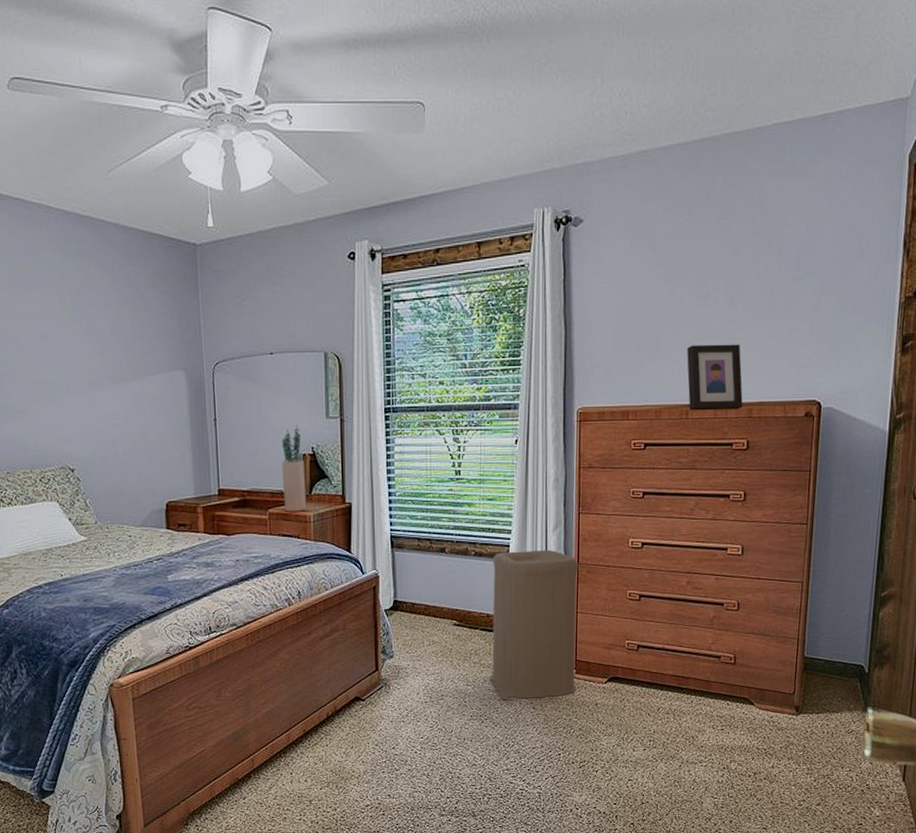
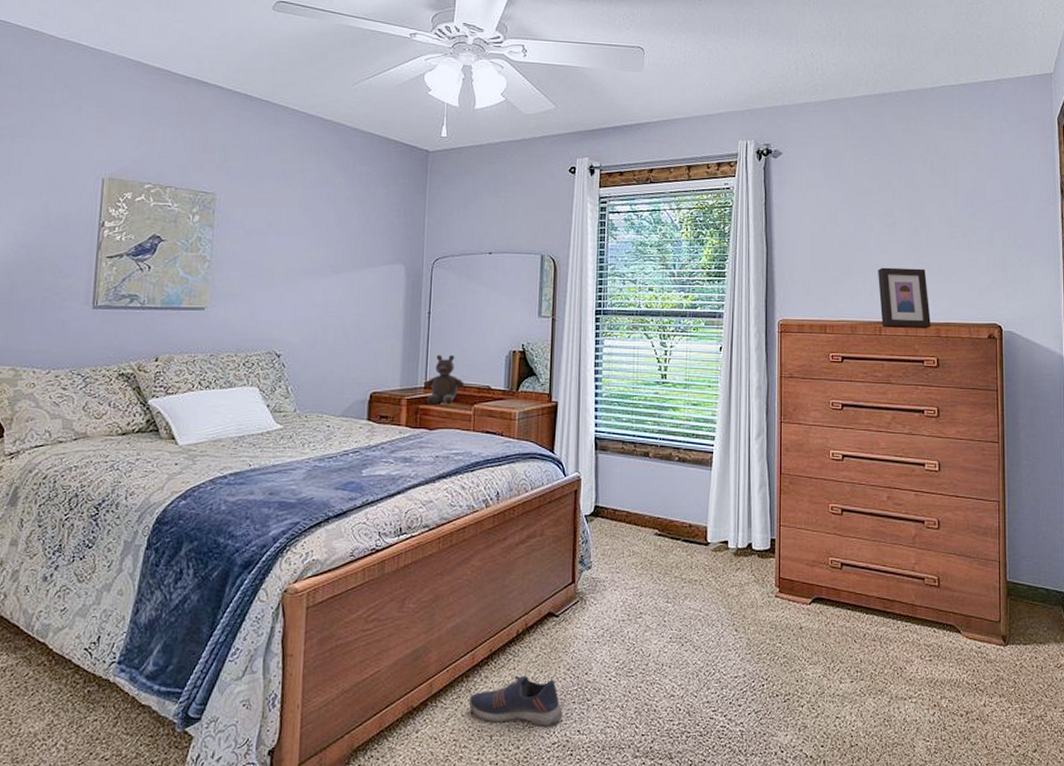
teddy bear: none [219,462,257,511] -> present [425,355,464,405]
vase: present [281,424,307,513] -> none [490,321,514,410]
shoe: none [288,751,374,792] -> present [468,675,563,727]
laundry basket: present [490,550,579,700] -> none [691,458,781,621]

